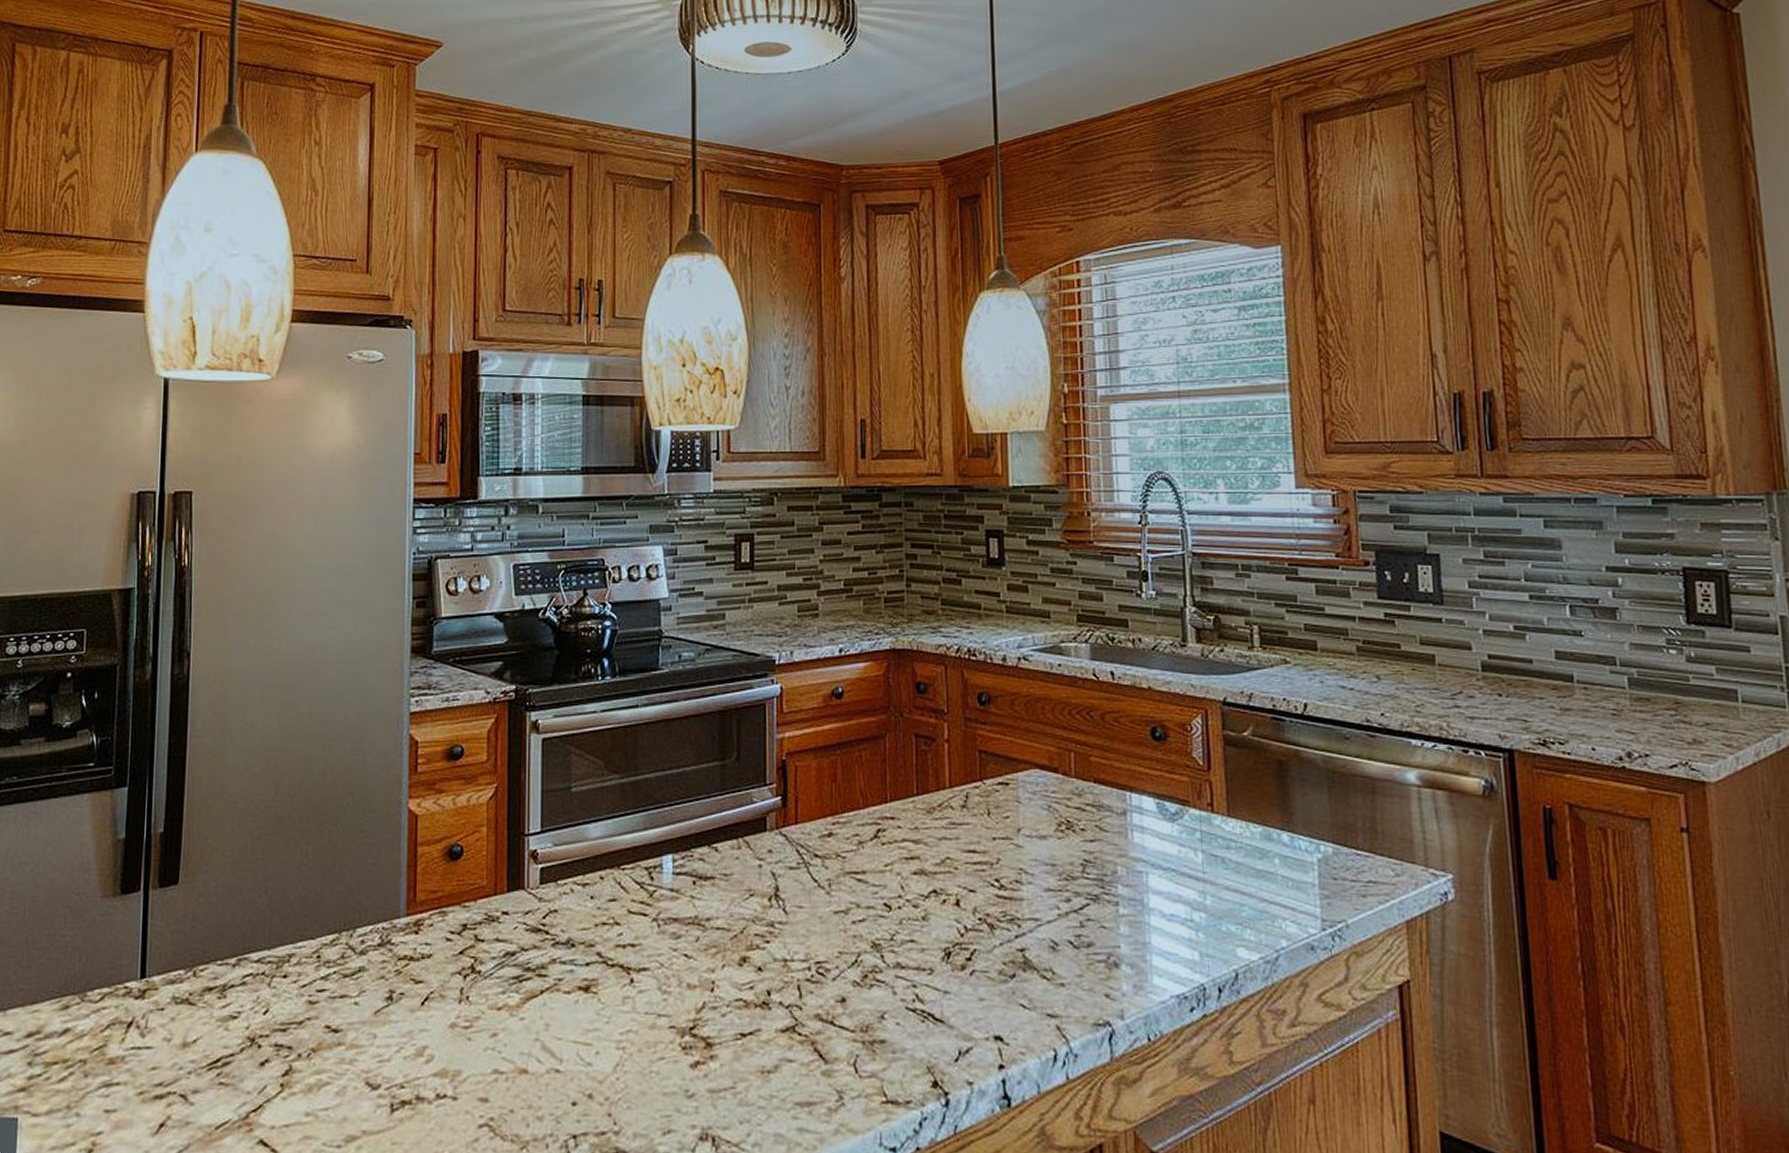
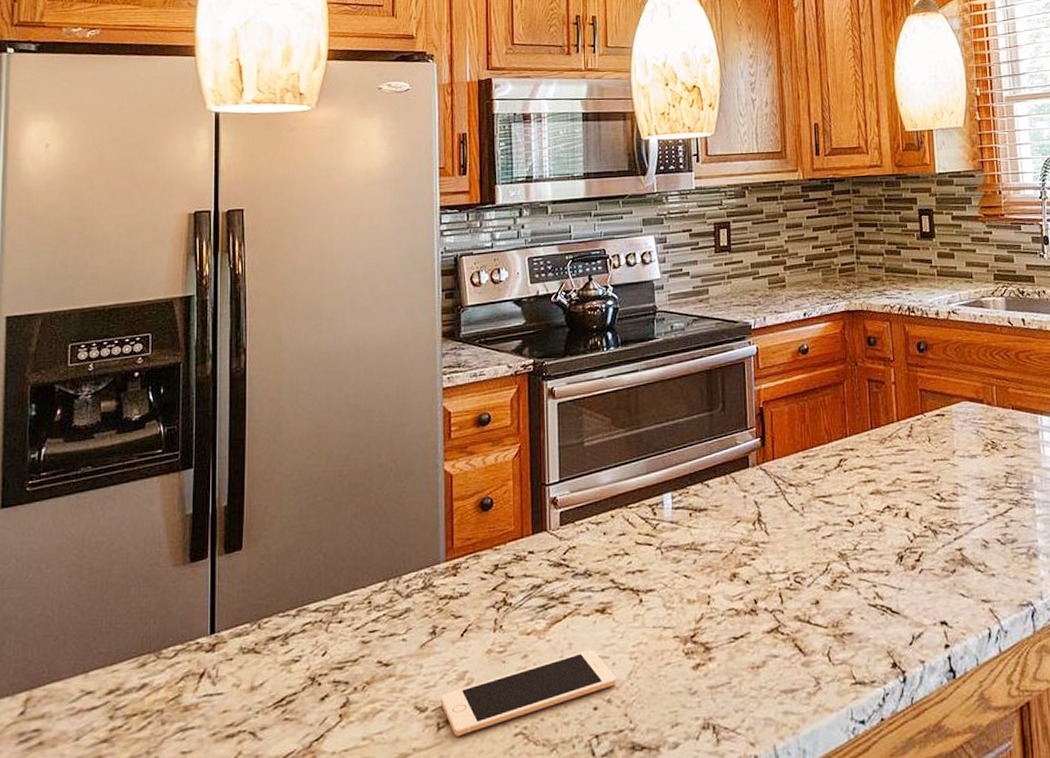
cell phone: none [395,1034,599,1123] -> present [440,650,616,737]

